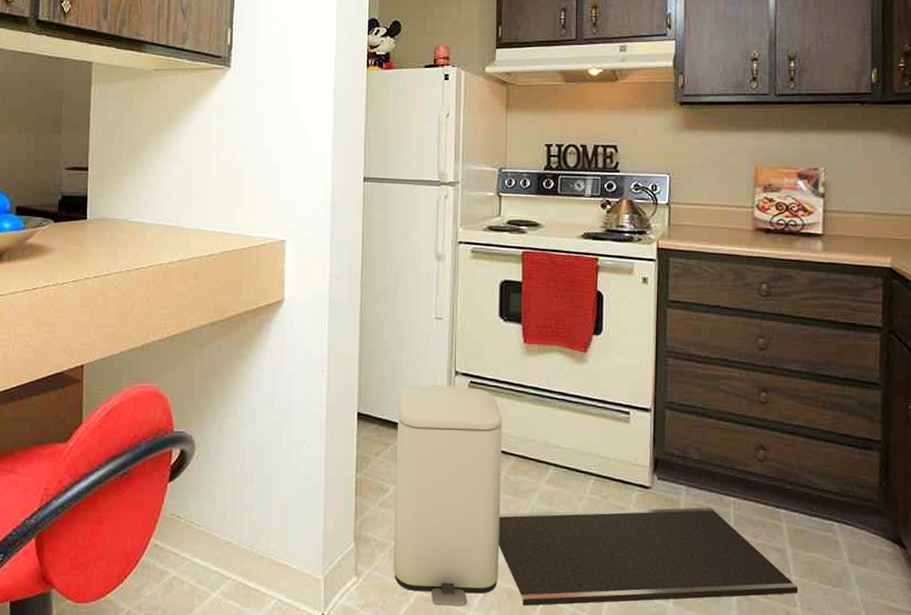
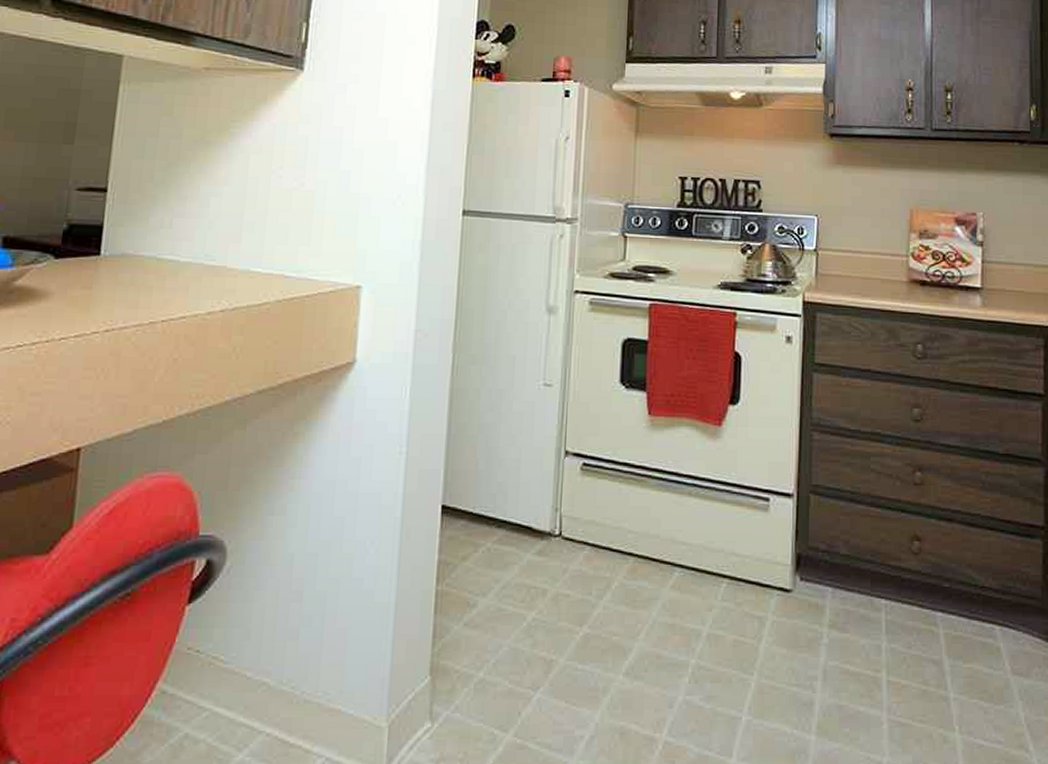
pedal bin: present [393,385,503,606] -> none [479,469,621,754]
door mat: present [498,507,799,606] -> none [610,613,957,748]

